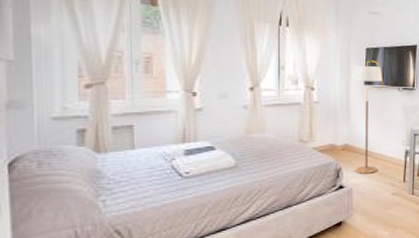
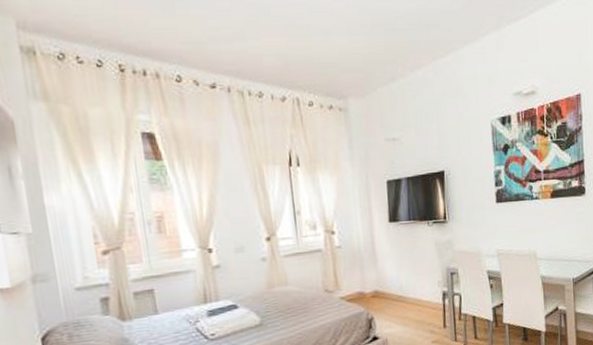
floor lamp: present [352,60,384,175] -> none [374,193,413,323]

